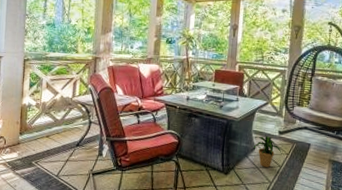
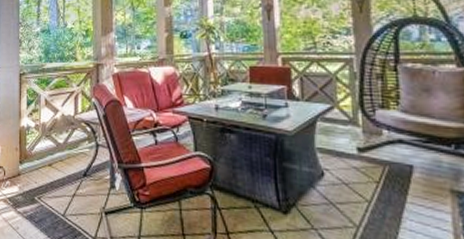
potted plant: present [254,135,282,167] -> none [319,155,368,203]

